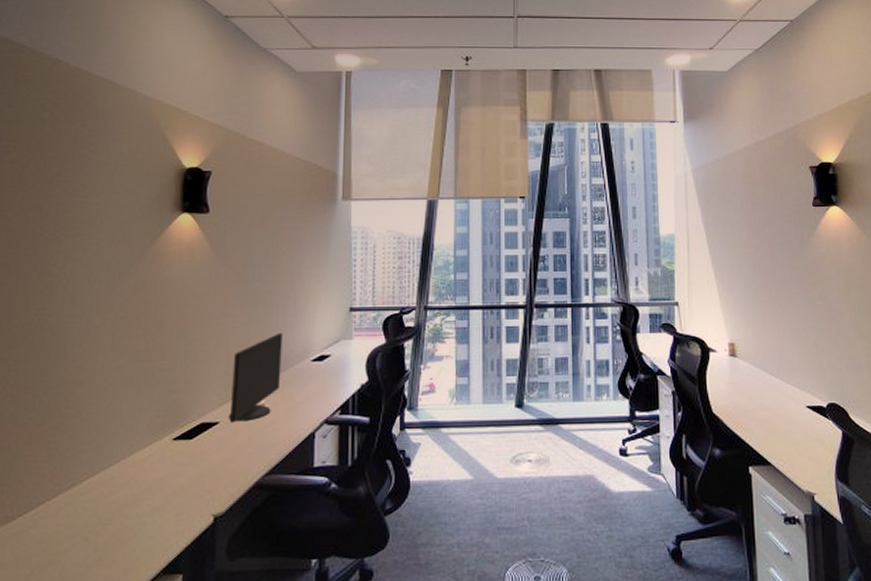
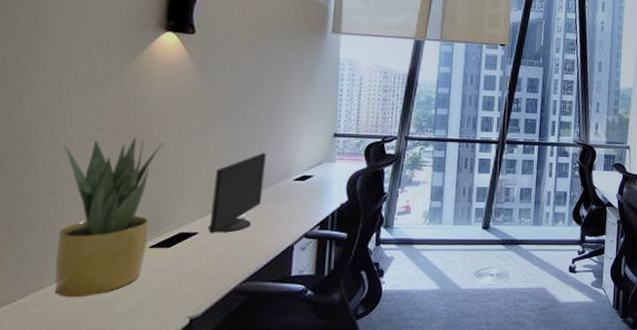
planter: none [85,324,183,495] -> present [54,138,164,297]

